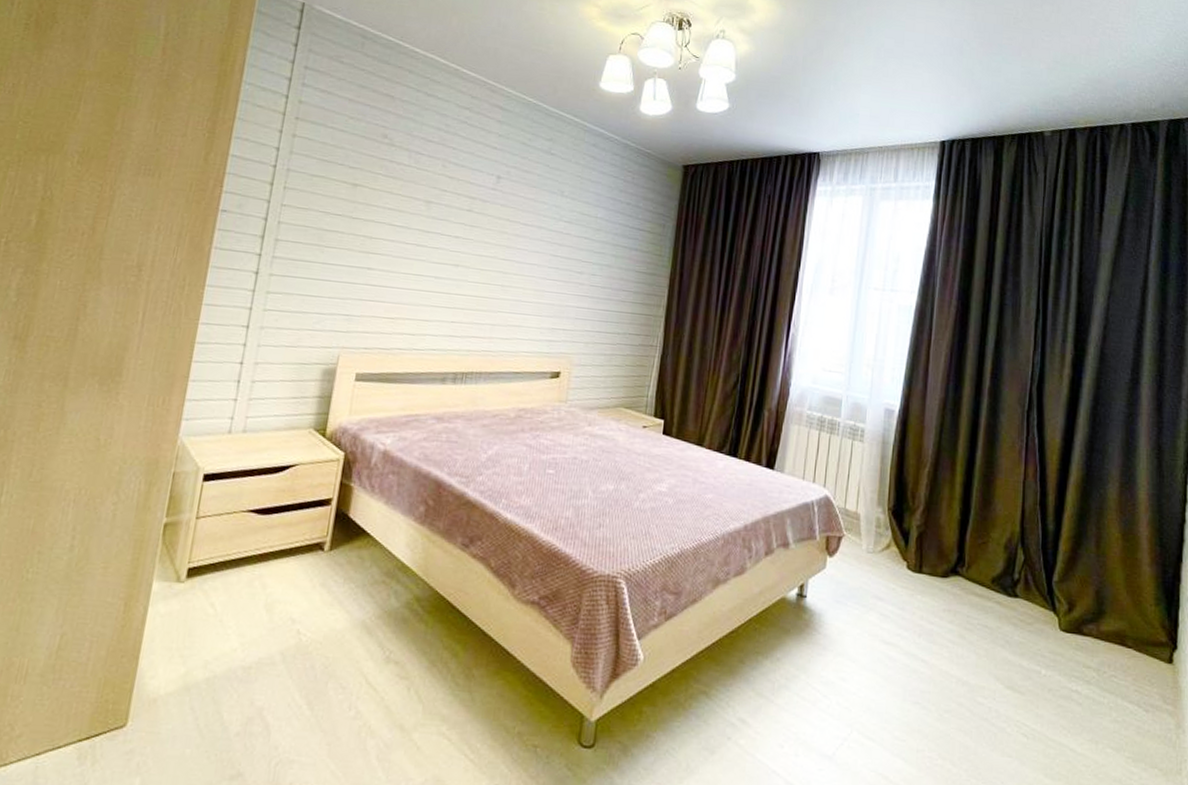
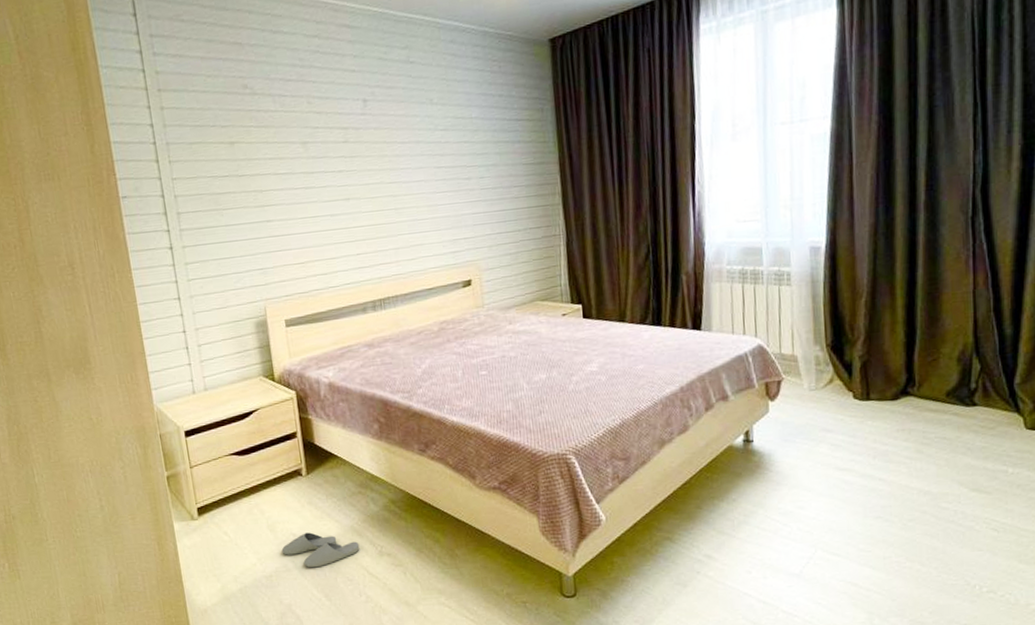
slippers: none [272,620,366,666] -> present [281,532,360,568]

